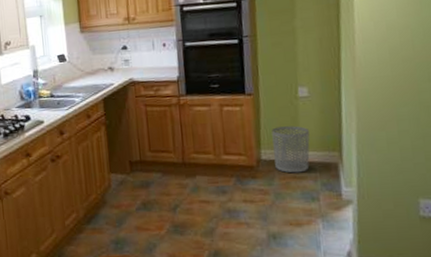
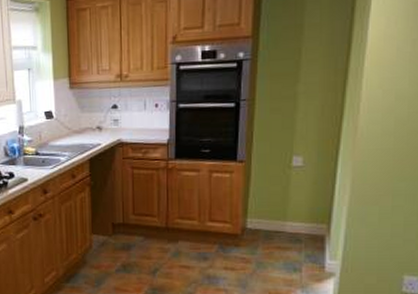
waste bin: present [271,126,310,173] -> none [260,196,299,244]

